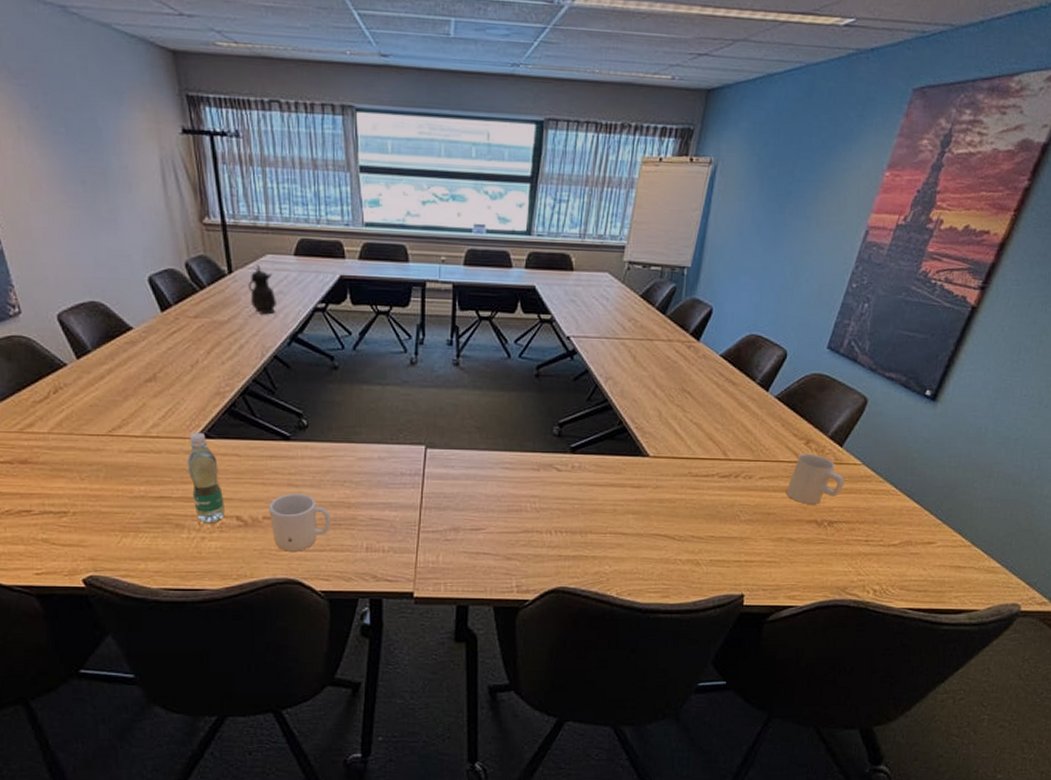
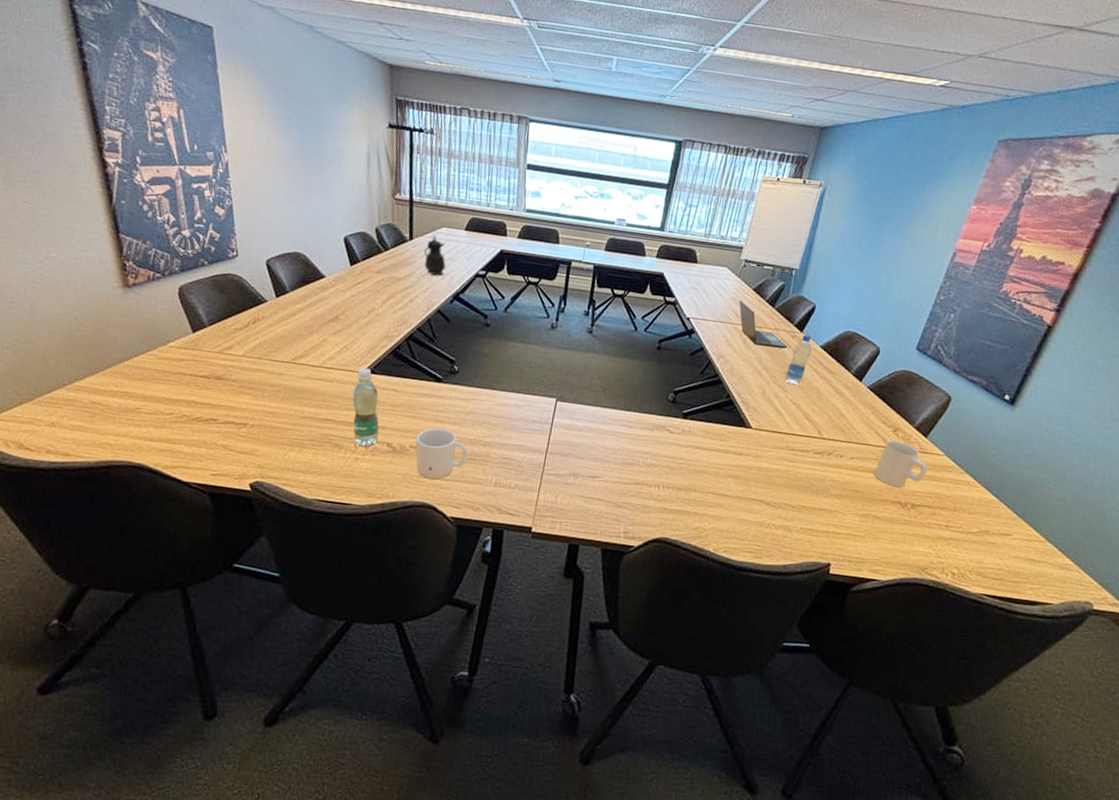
laptop: none [624,310,683,362] -> present [739,300,787,349]
bottle: none [682,343,711,403] -> present [784,335,812,386]

